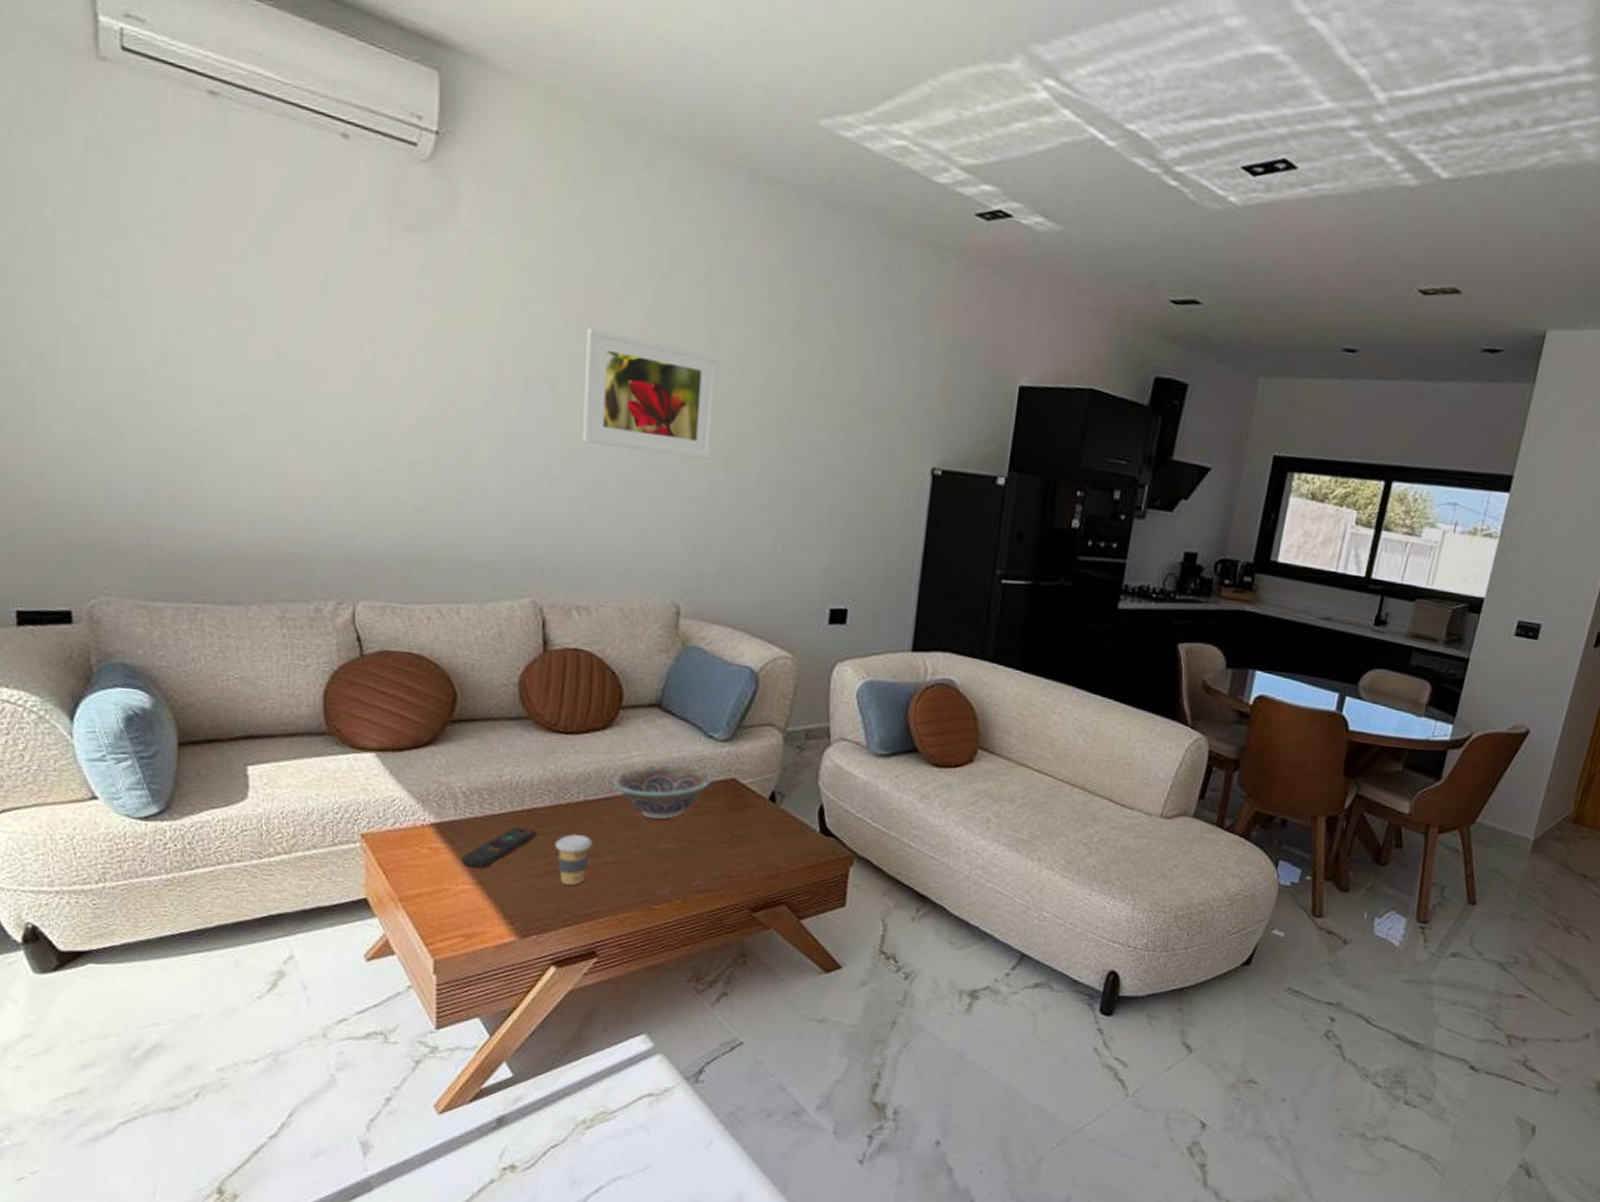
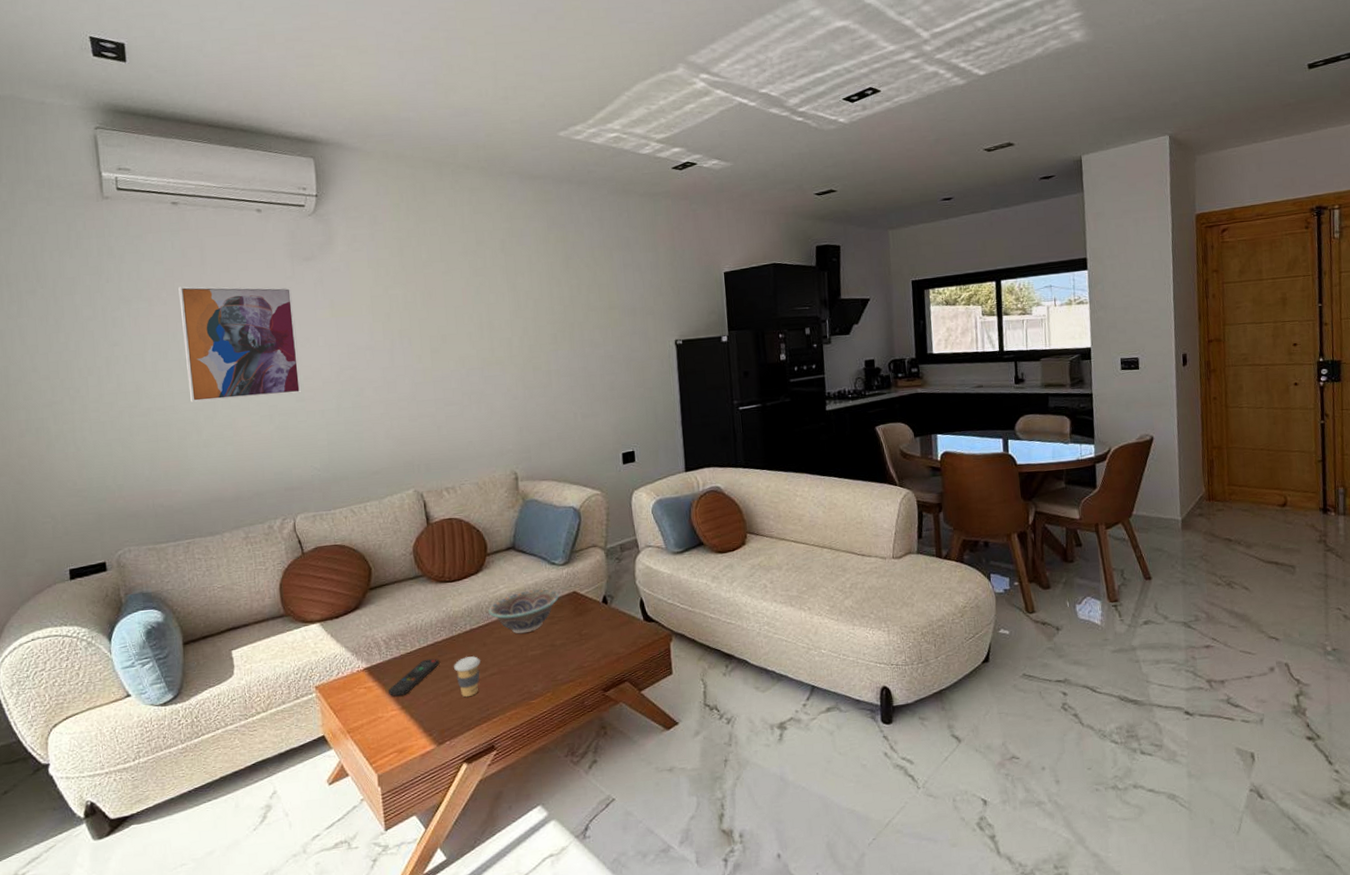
wall art: none [209,228,385,429] -> present [178,286,302,402]
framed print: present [582,328,718,459] -> none [428,296,523,374]

